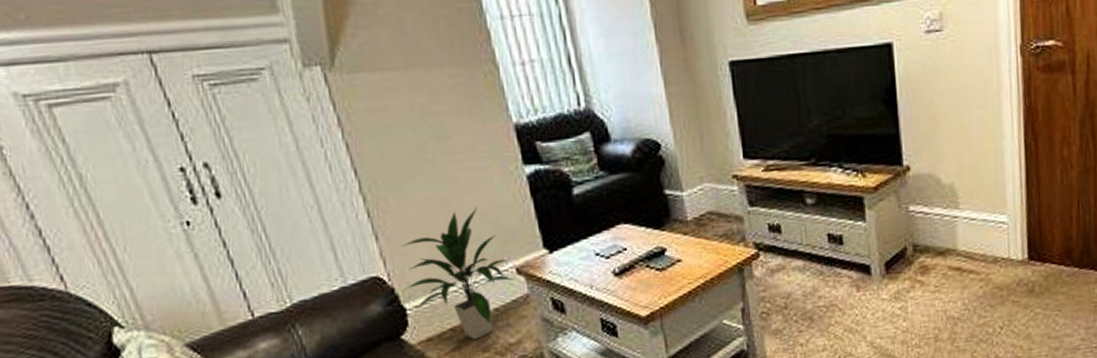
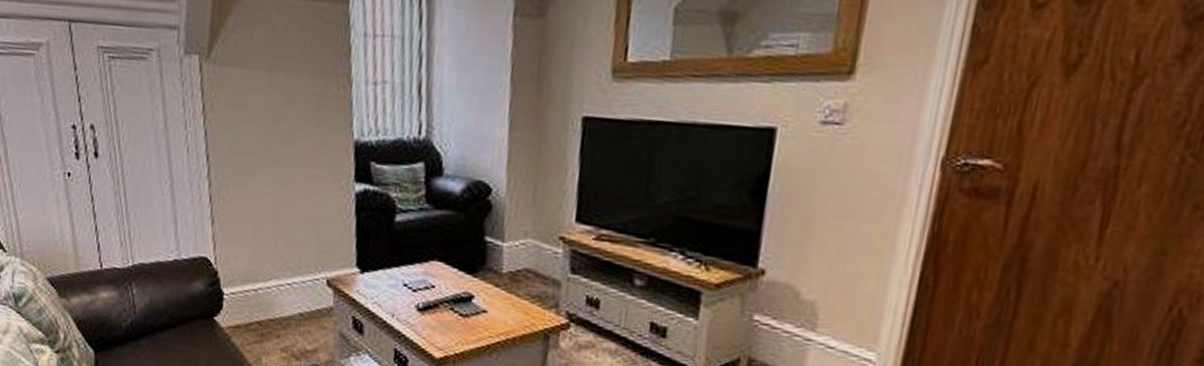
indoor plant: present [402,206,514,339] -> none [226,212,323,338]

